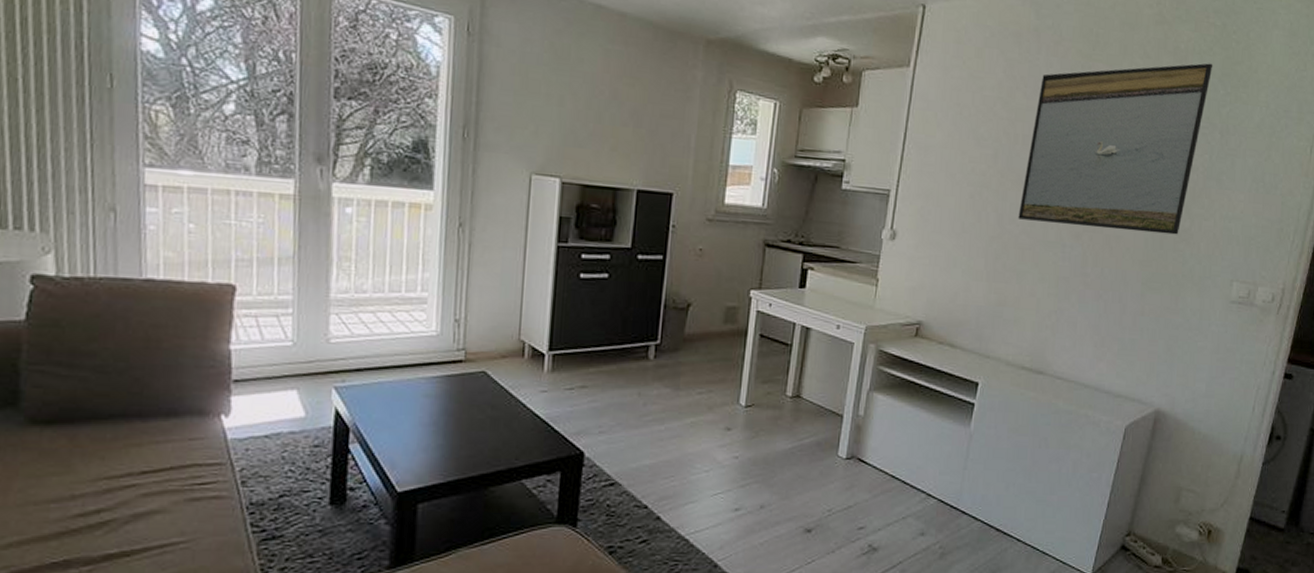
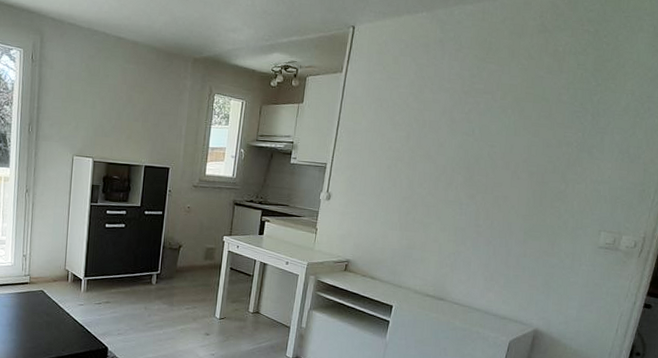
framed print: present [1018,63,1213,235] -> none [425,61,587,195]

